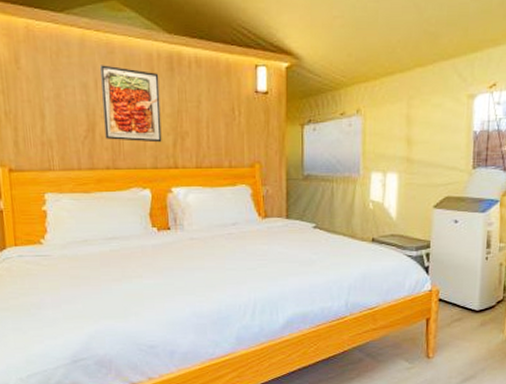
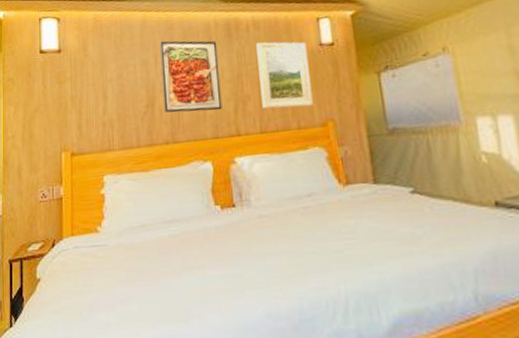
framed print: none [197,80,244,149] -> present [256,42,313,109]

